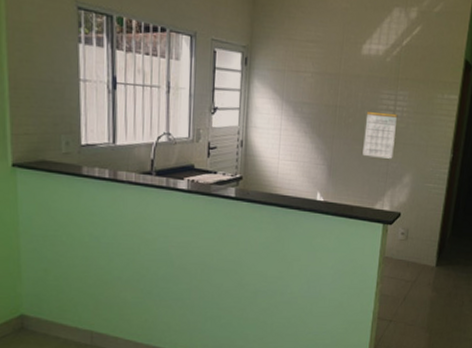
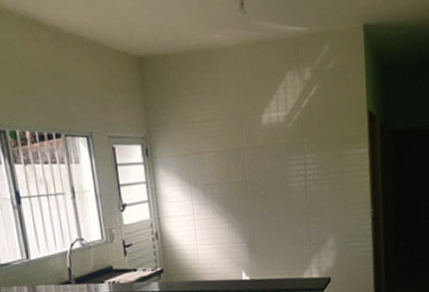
calendar: present [362,111,398,159] -> none [277,178,313,227]

